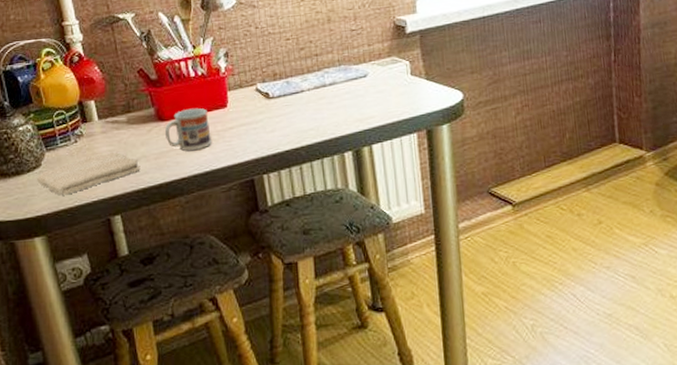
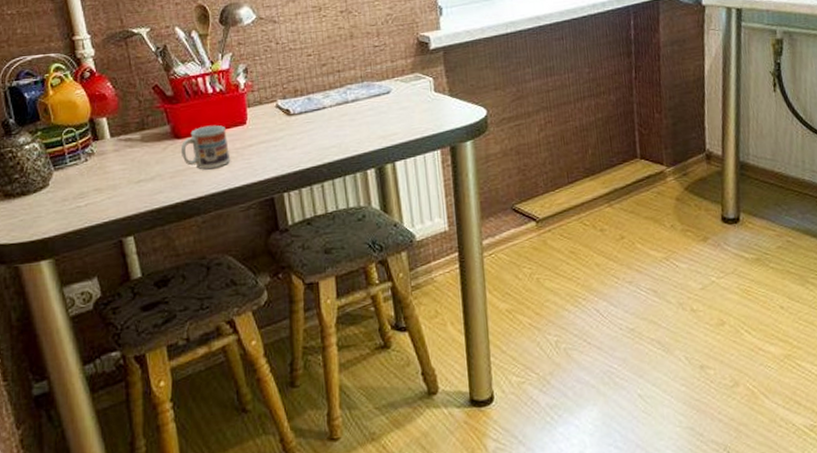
washcloth: present [36,151,139,196] -> none [43,170,154,217]

